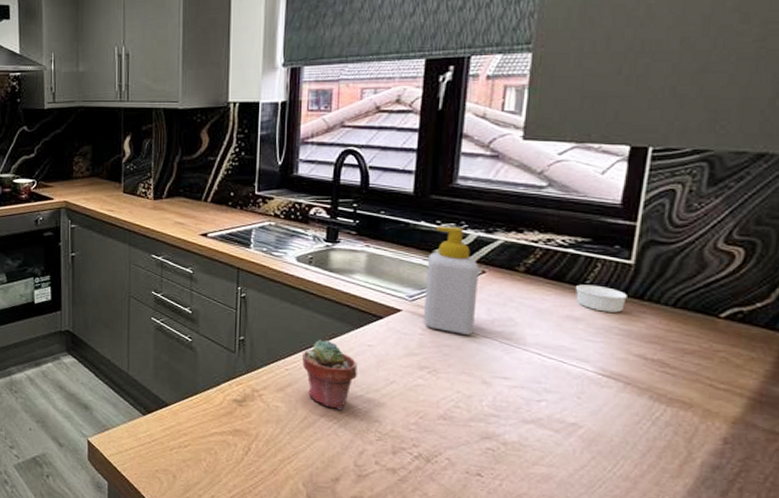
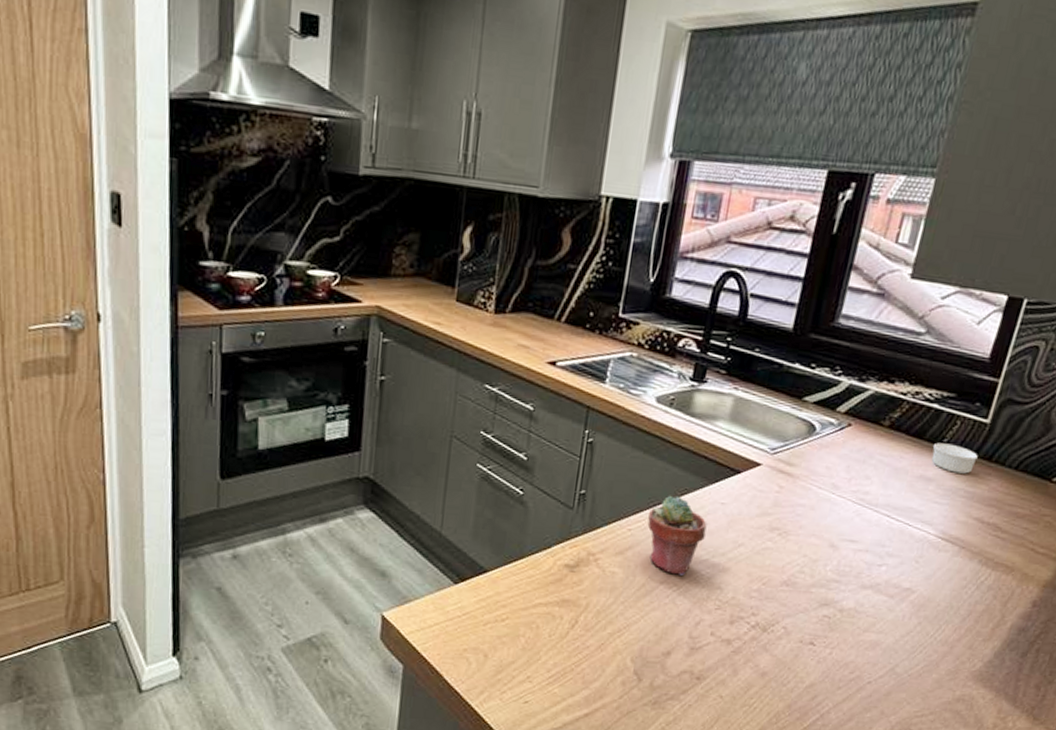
soap bottle: present [423,226,479,335] -> none [782,369,846,494]

